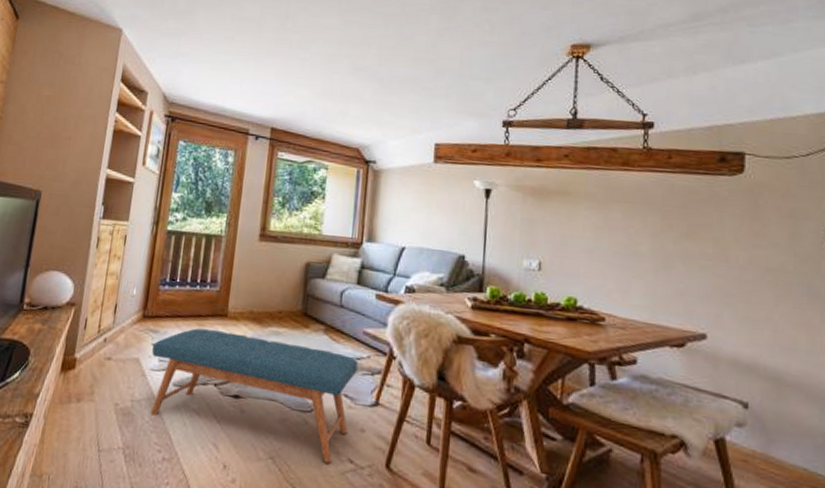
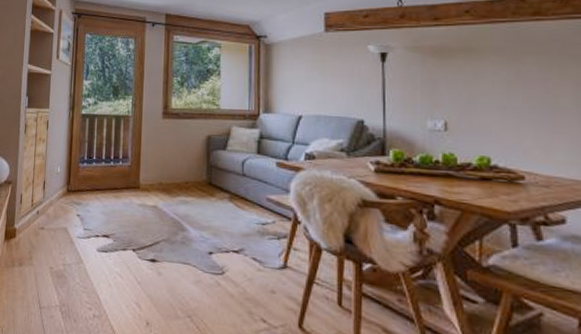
bench: present [150,328,358,464] -> none [77,200,264,323]

